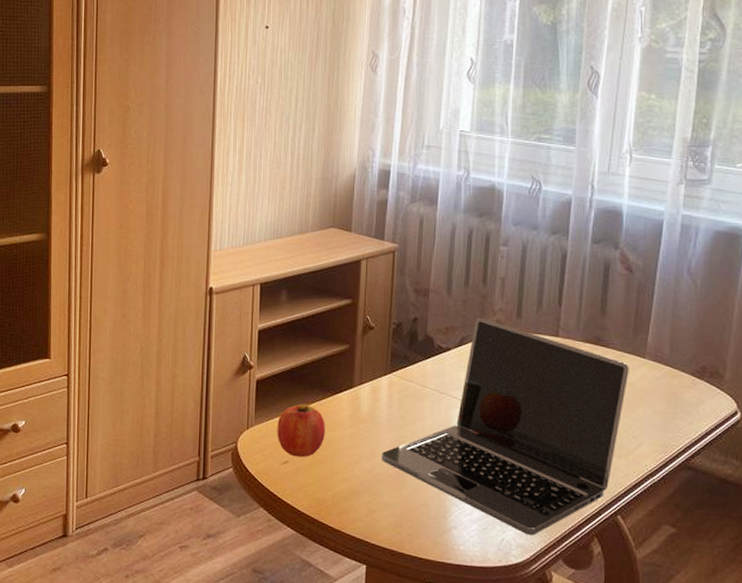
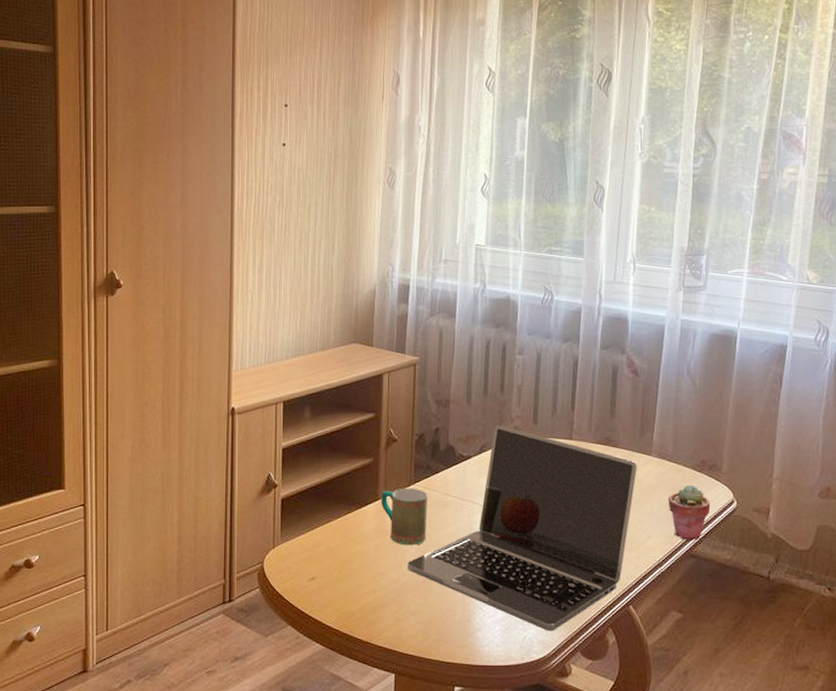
fruit: present [277,404,325,458] -> none [303,520,351,573]
mug: none [355,376,404,436] -> present [380,488,427,546]
potted succulent: none [662,391,711,451] -> present [668,484,711,540]

